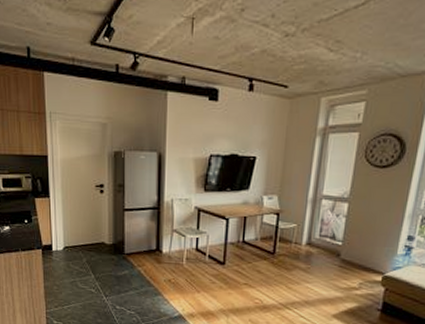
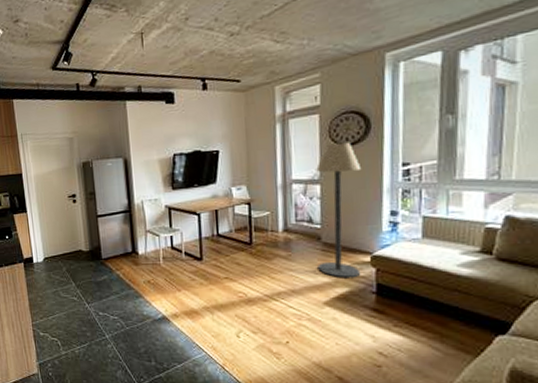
floor lamp: none [332,164,390,295] -> present [316,142,362,278]

